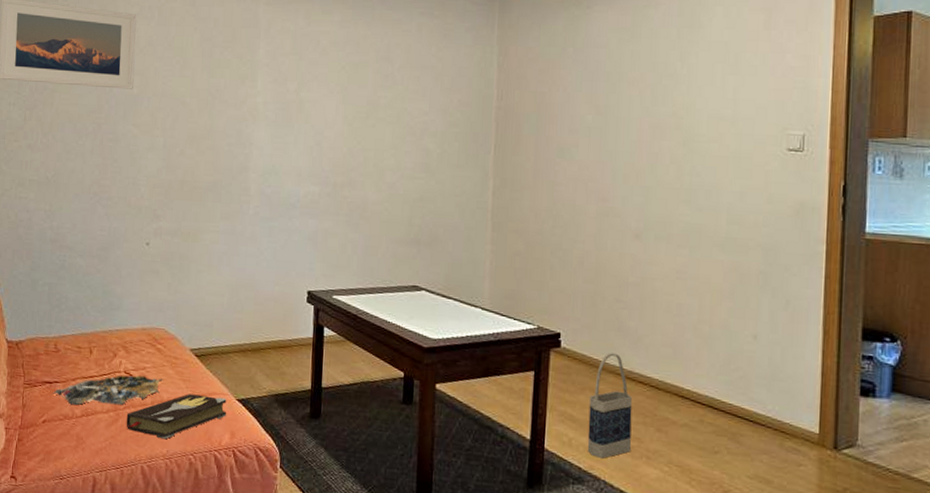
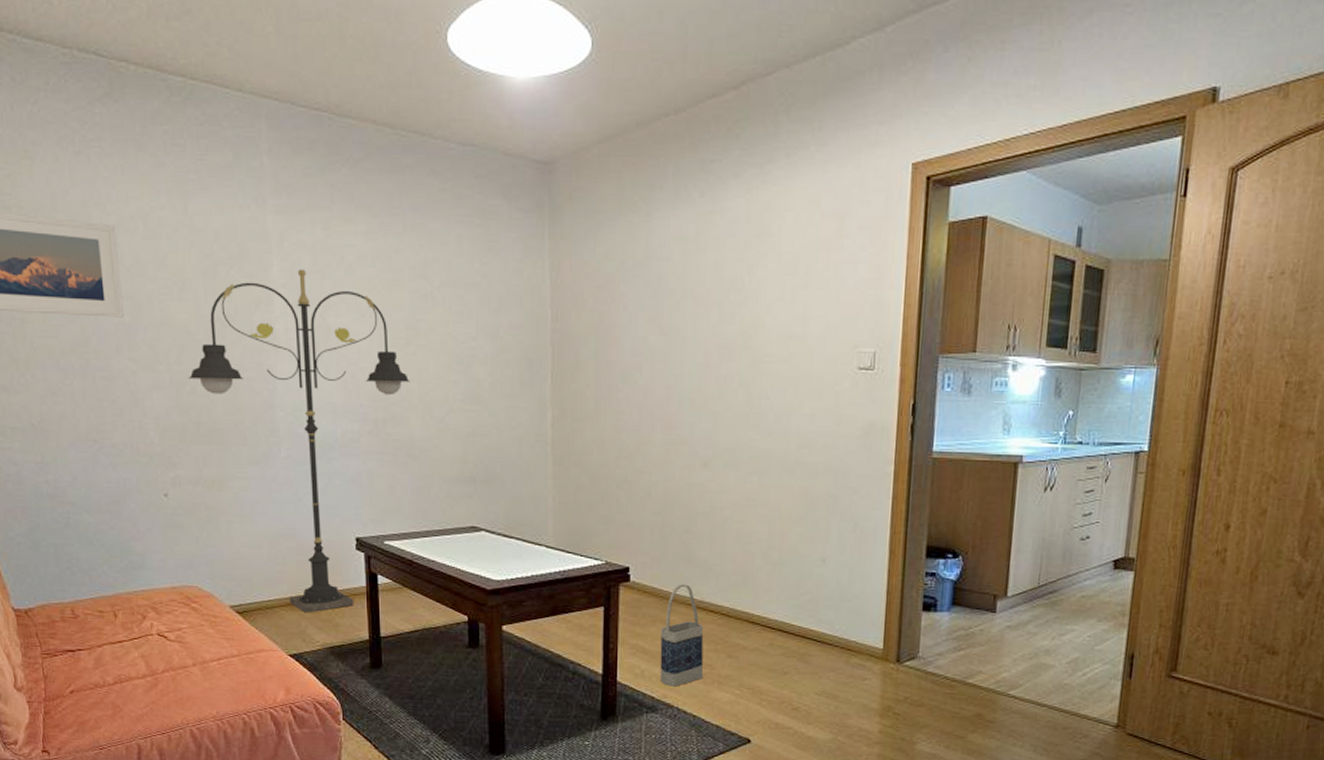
magazine: present [52,375,164,406] -> none [76,637,204,673]
hardback book: present [126,394,227,440] -> none [166,652,279,701]
floor lamp: none [178,51,368,360] -> present [188,269,410,613]

